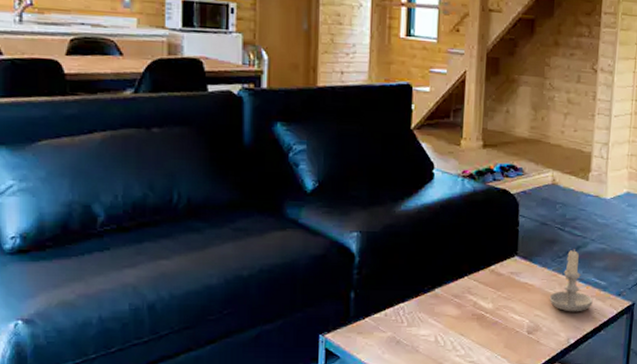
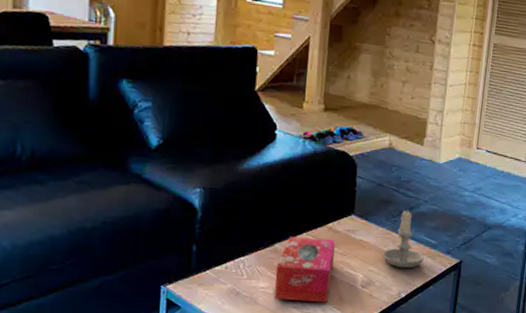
tissue box: none [436,281,498,351] -> present [274,237,335,303]

